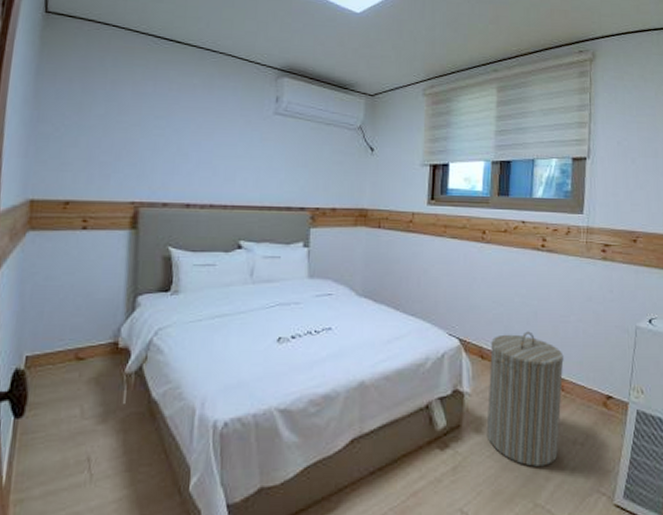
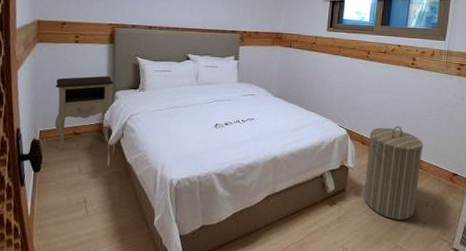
nightstand: none [47,274,135,384] -> present [54,76,114,150]

